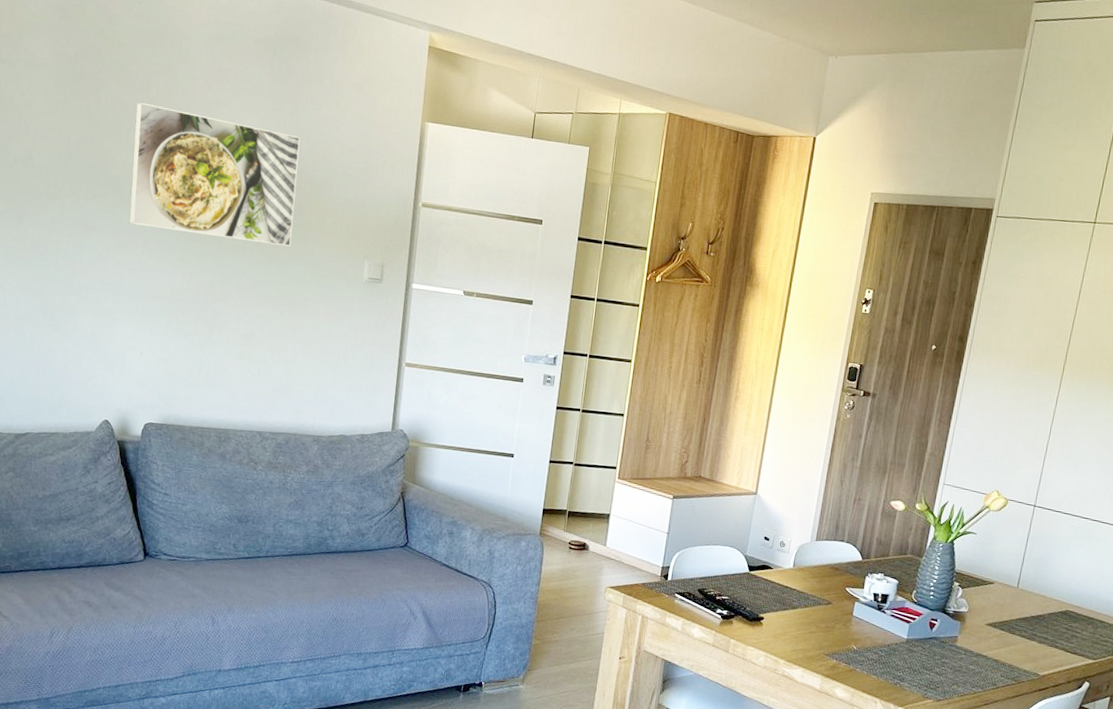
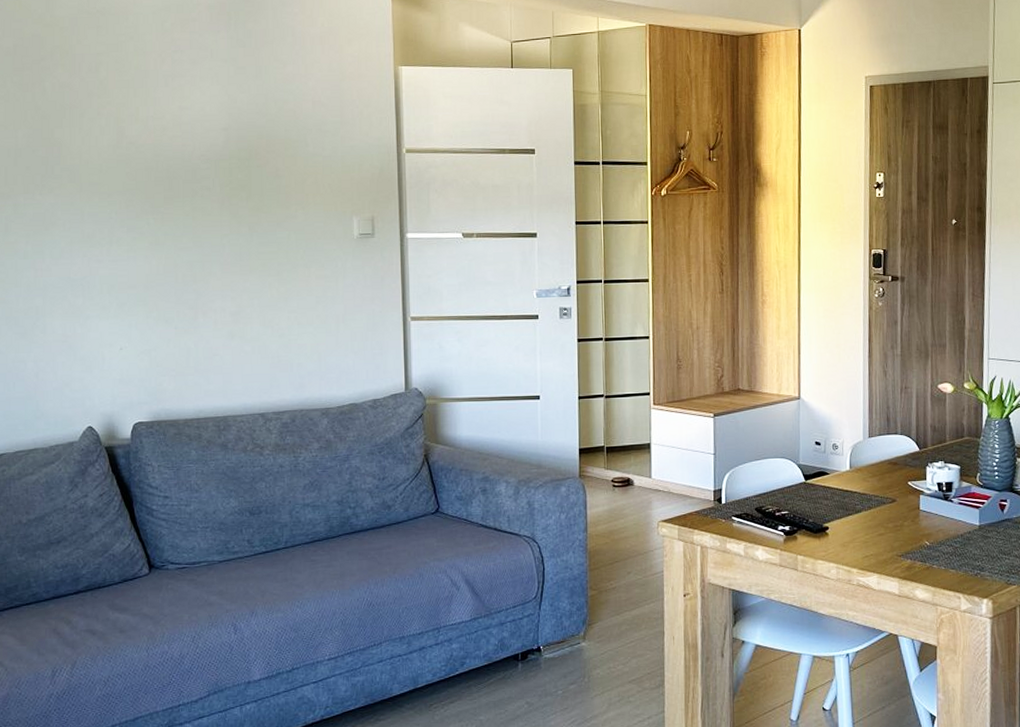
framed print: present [128,102,300,247] -> none [85,85,272,214]

